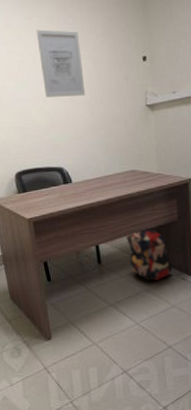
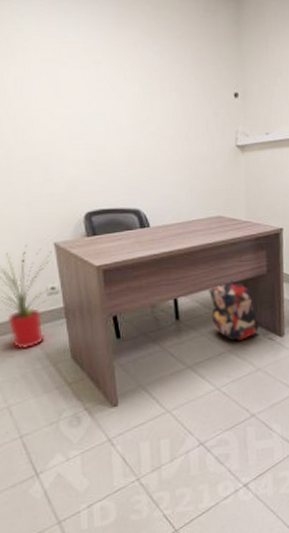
wall art: present [36,29,86,98] -> none [116,55,170,131]

